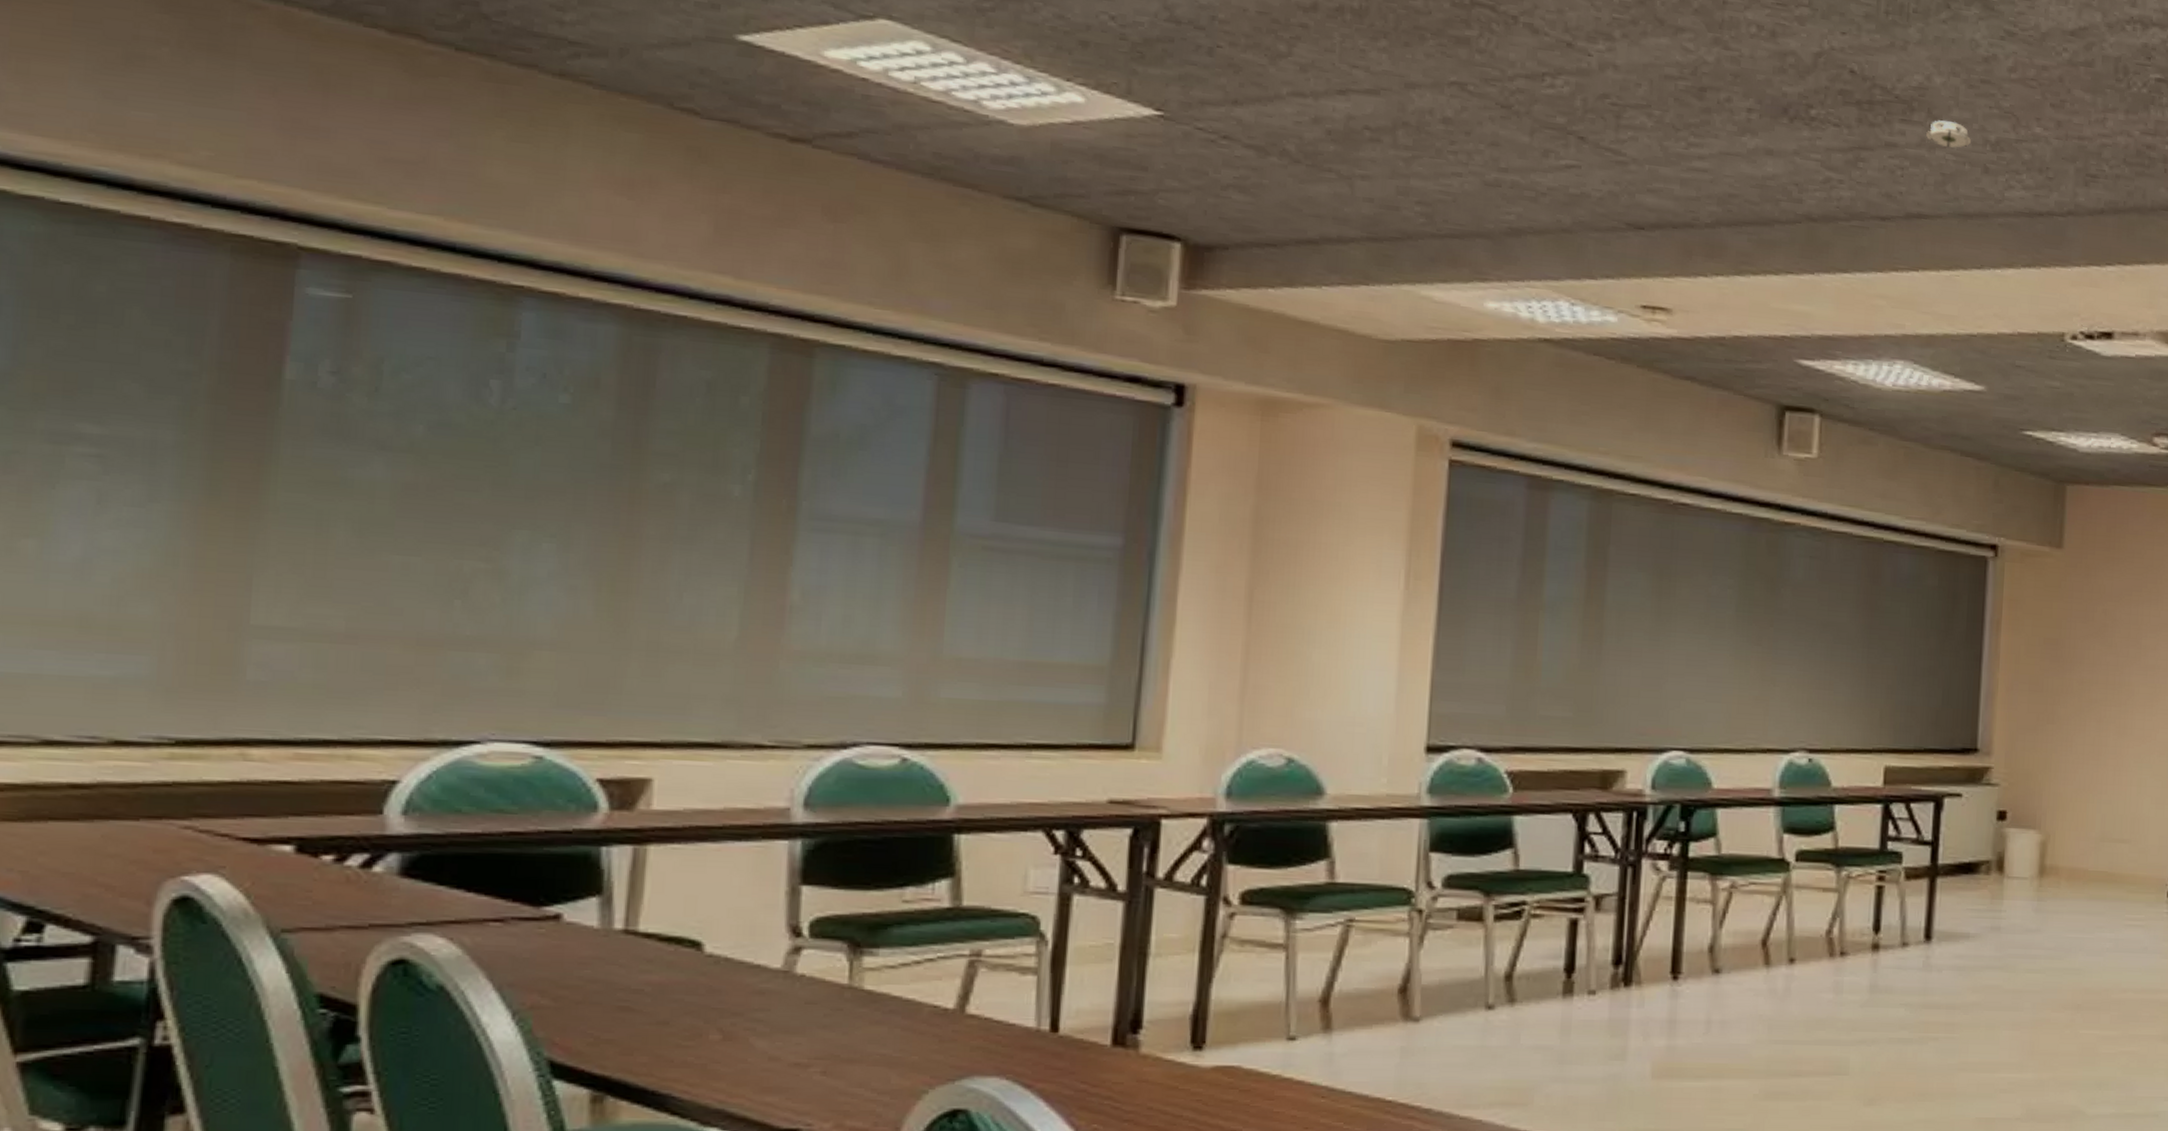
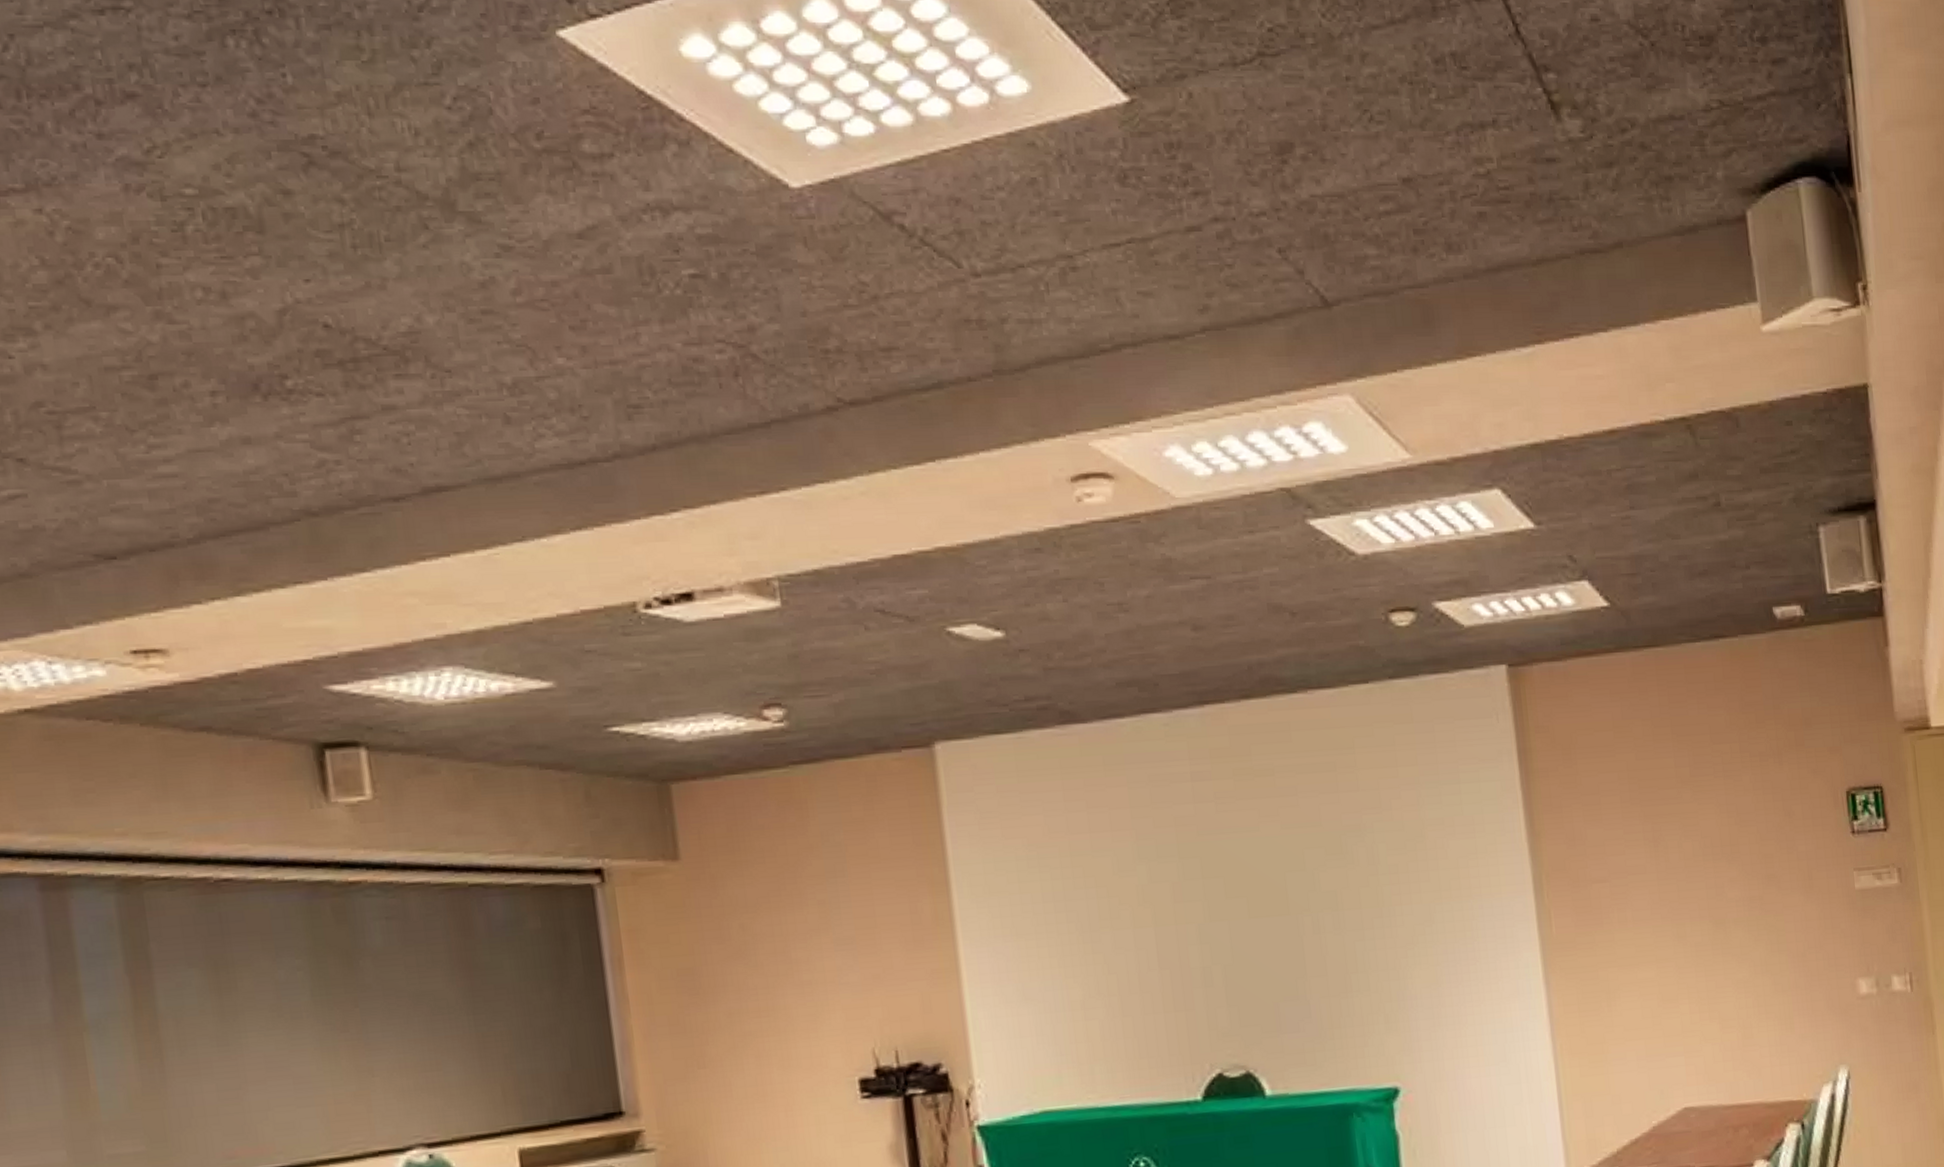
smoke detector: present [1925,120,1972,148] -> none [428,367,485,401]

